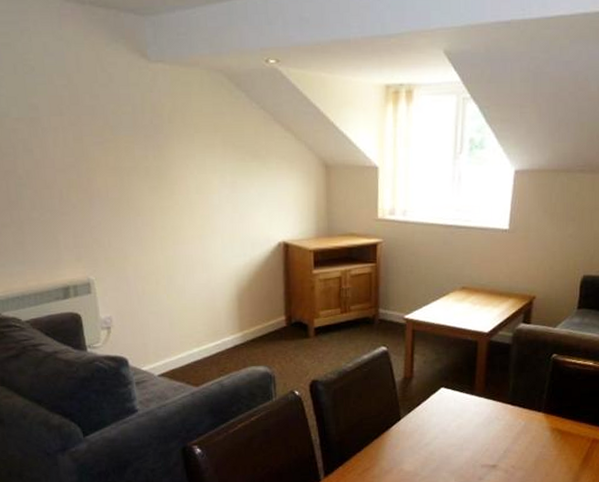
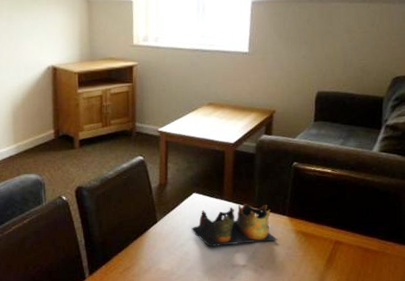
decorative bowl: none [438,399,532,447] -> present [191,204,278,247]

